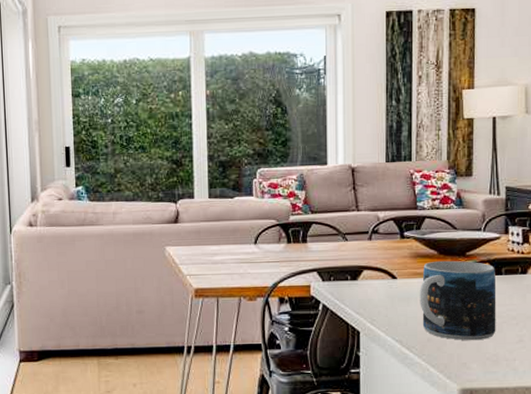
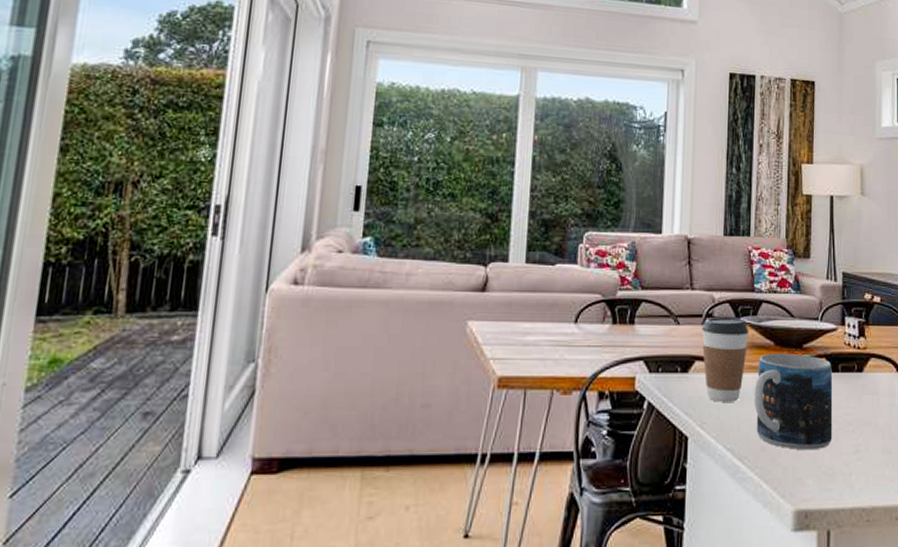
coffee cup: none [367,233,413,303] -> present [701,318,749,402]

